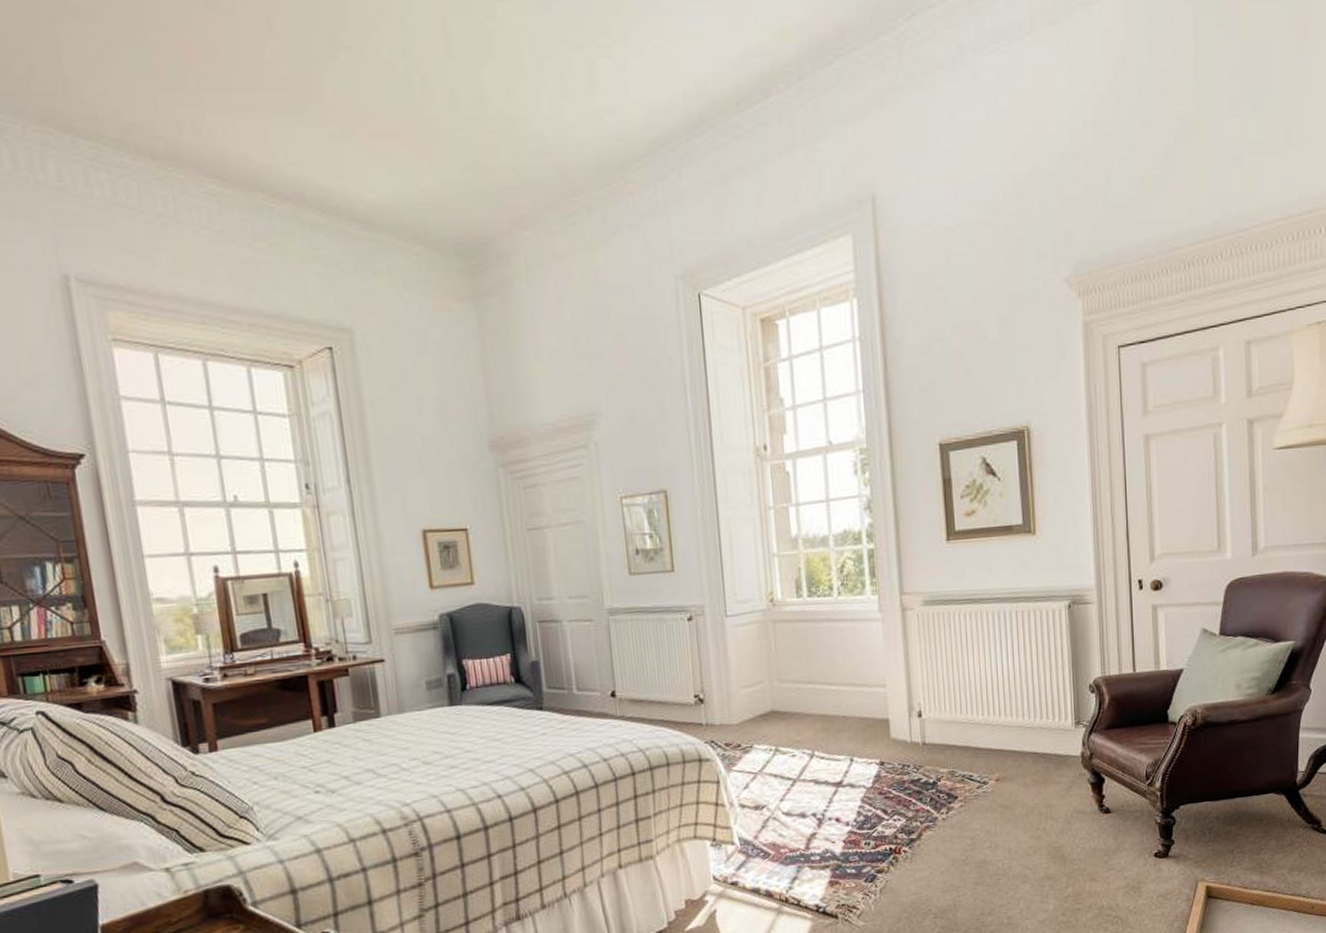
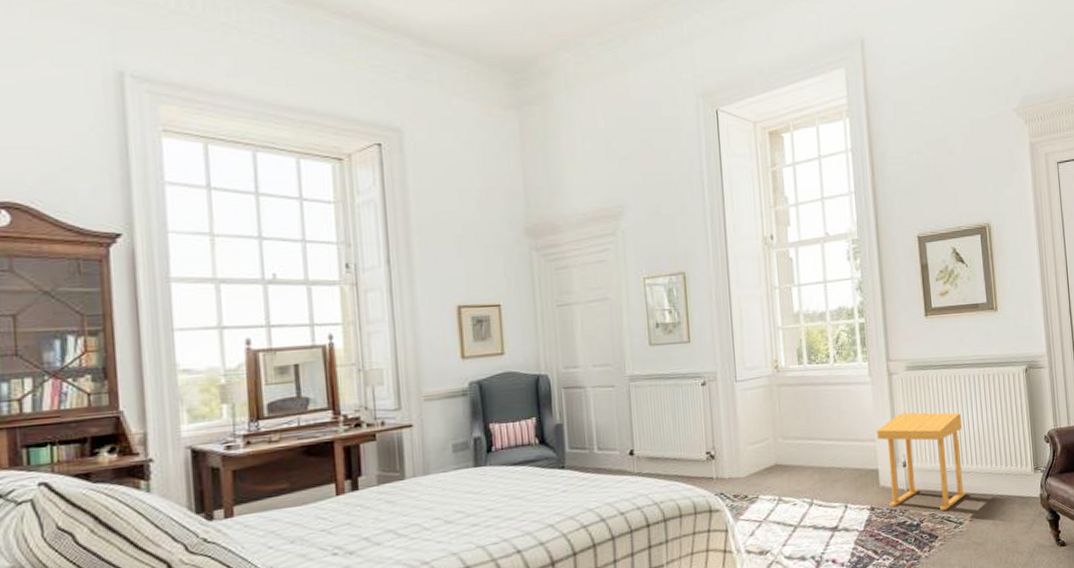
side table: none [887,655,992,768] -> present [876,413,967,511]

